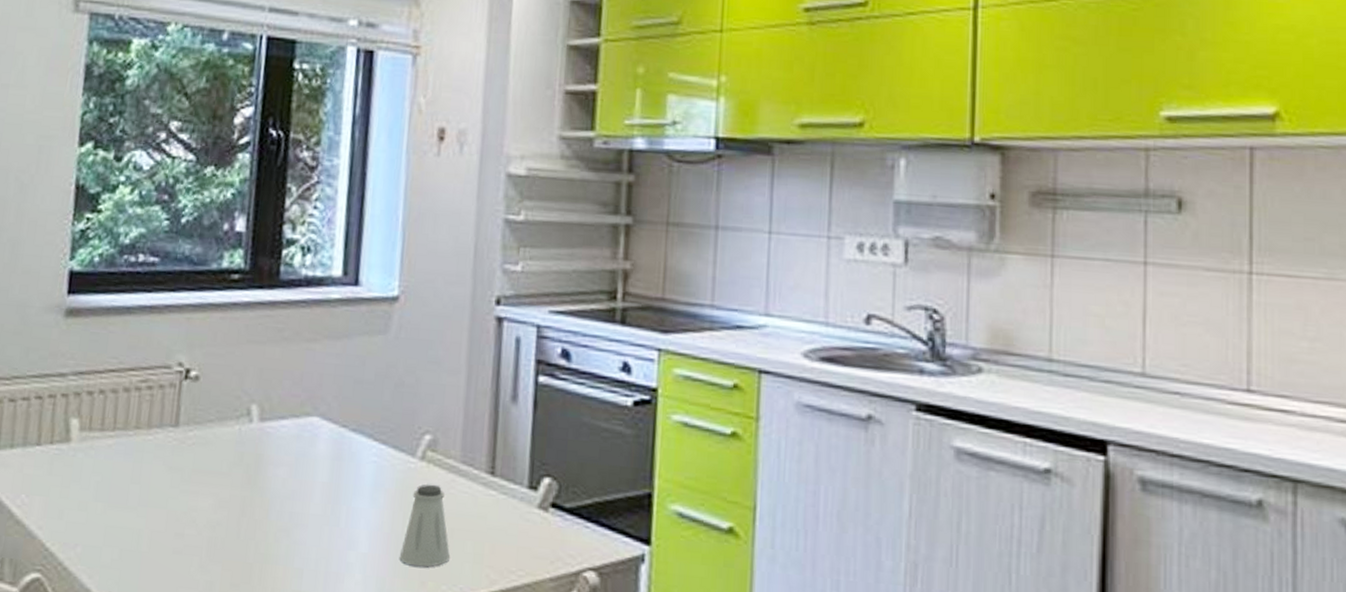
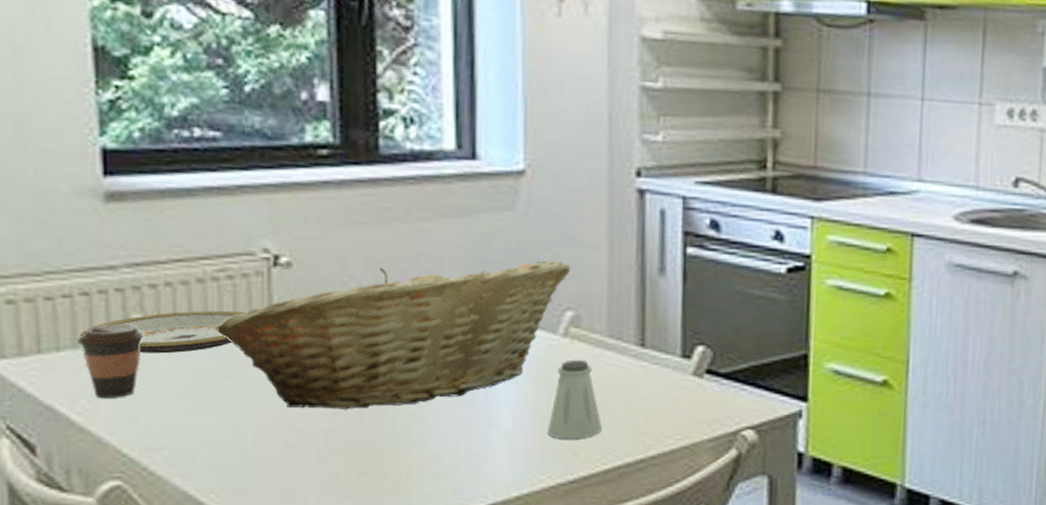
coffee cup: none [27,426,79,495] -> present [78,324,146,398]
plate: none [29,417,158,456] -> present [79,310,246,354]
fruit basket: none [132,383,432,520] -> present [215,259,571,410]

